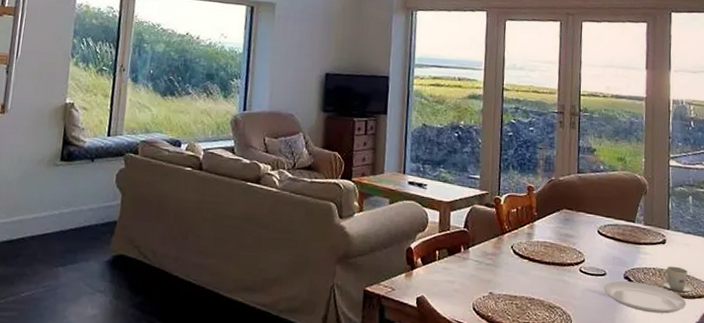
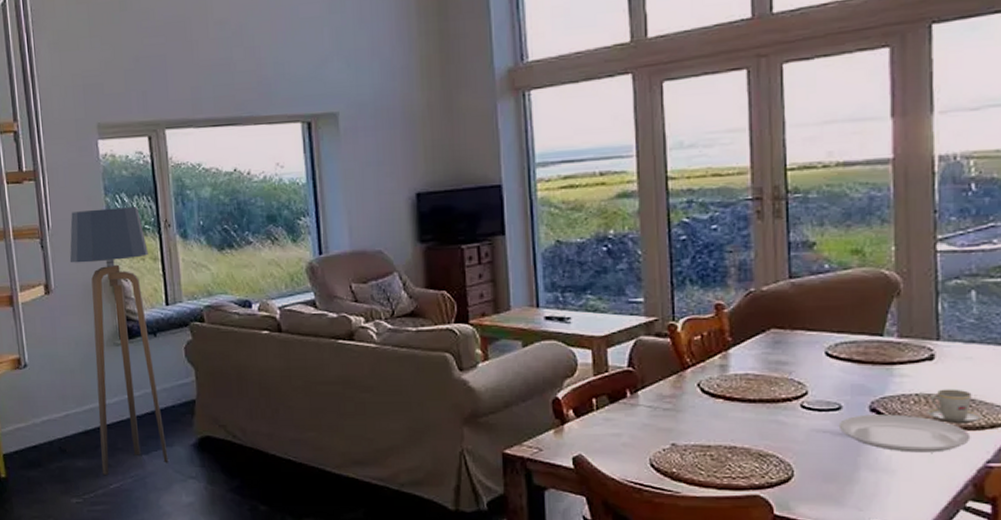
floor lamp: none [16,46,102,283] -> present [69,207,168,475]

